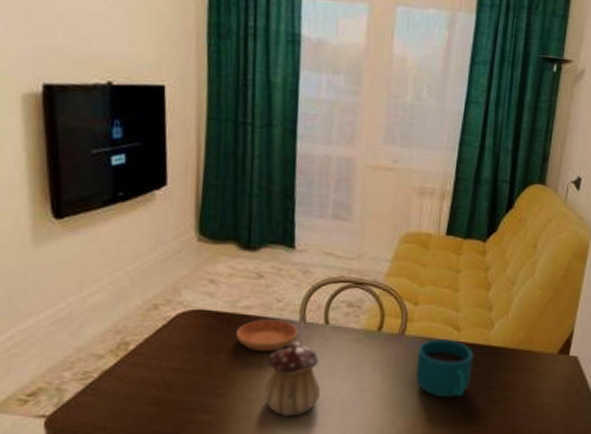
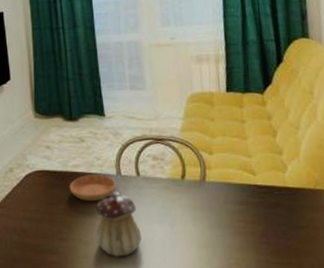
cup: present [415,339,474,398] -> none [220,183,275,238]

